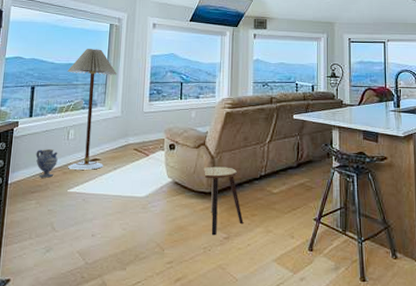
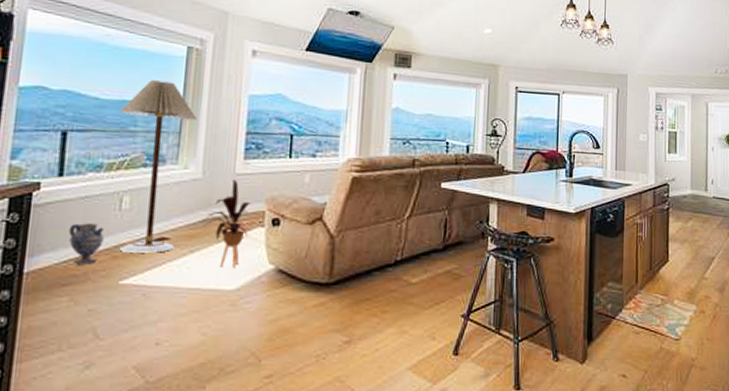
house plant: none [122,117,154,182] -> present [203,180,251,269]
stool: present [203,166,244,236] -> none [318,248,371,340]

